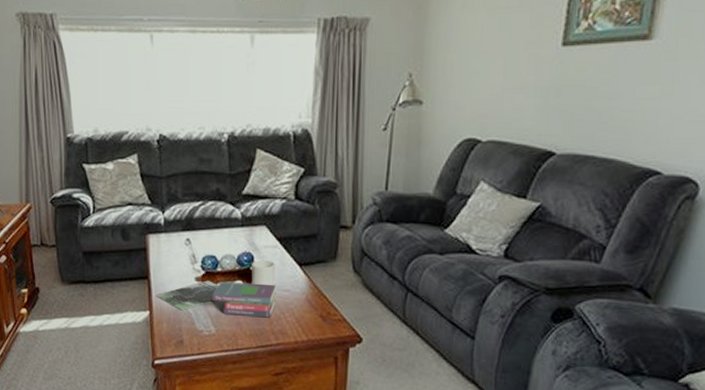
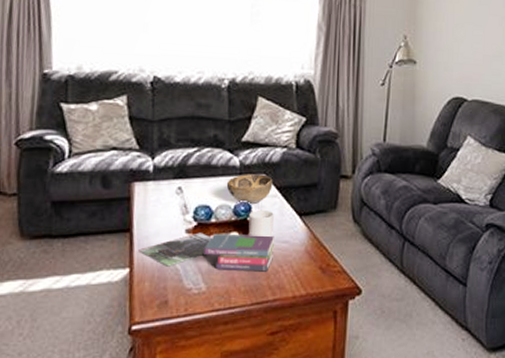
decorative bowl: none [229,225,273,254] -> present [226,174,273,204]

